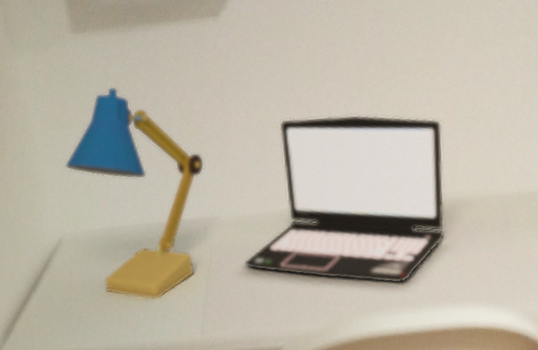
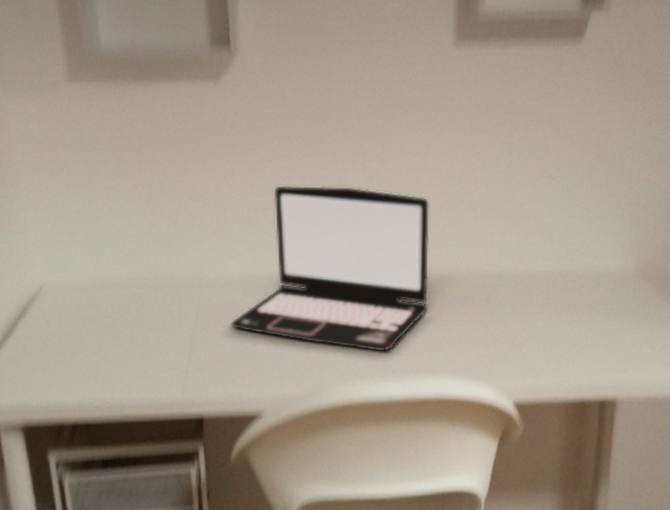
desk lamp: present [65,87,204,300] -> none [50,138,195,356]

